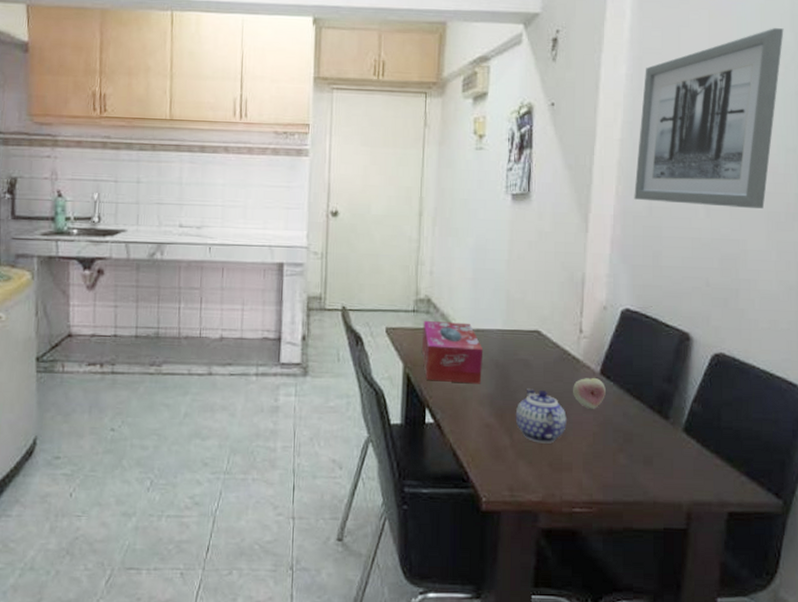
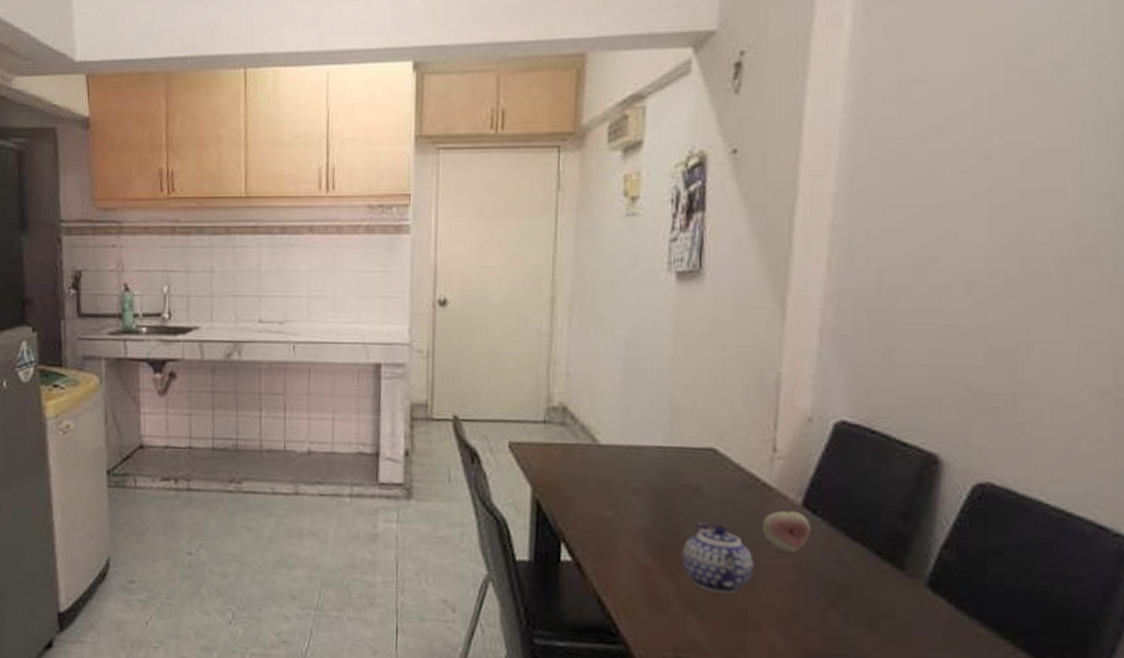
tissue box: present [422,320,484,384] -> none [556,433,638,515]
wall art: present [634,28,784,209] -> none [854,20,1099,281]

